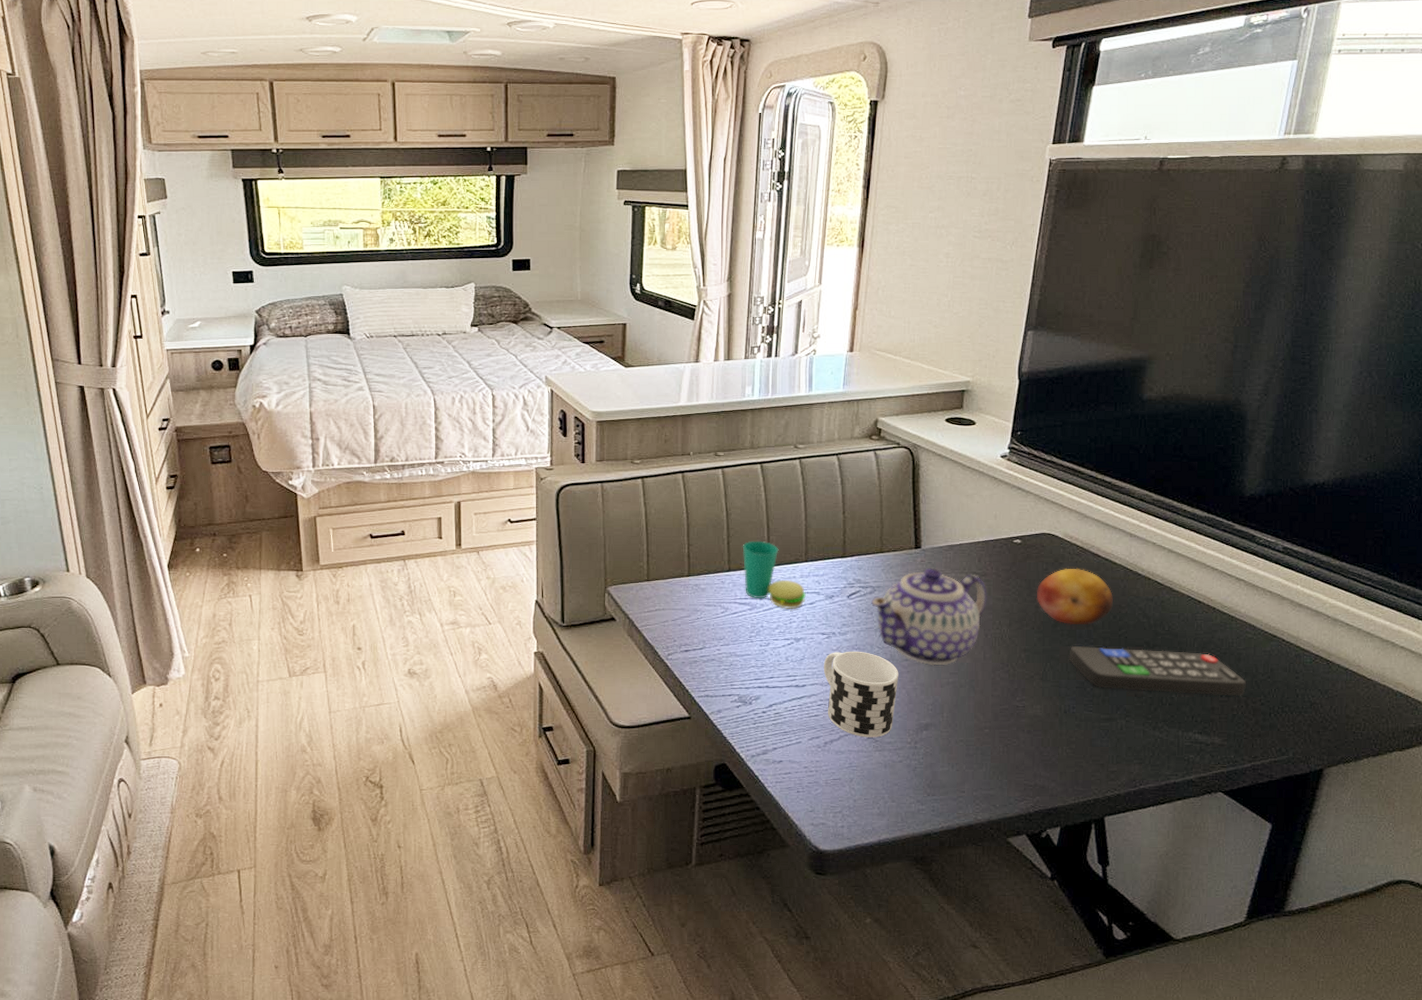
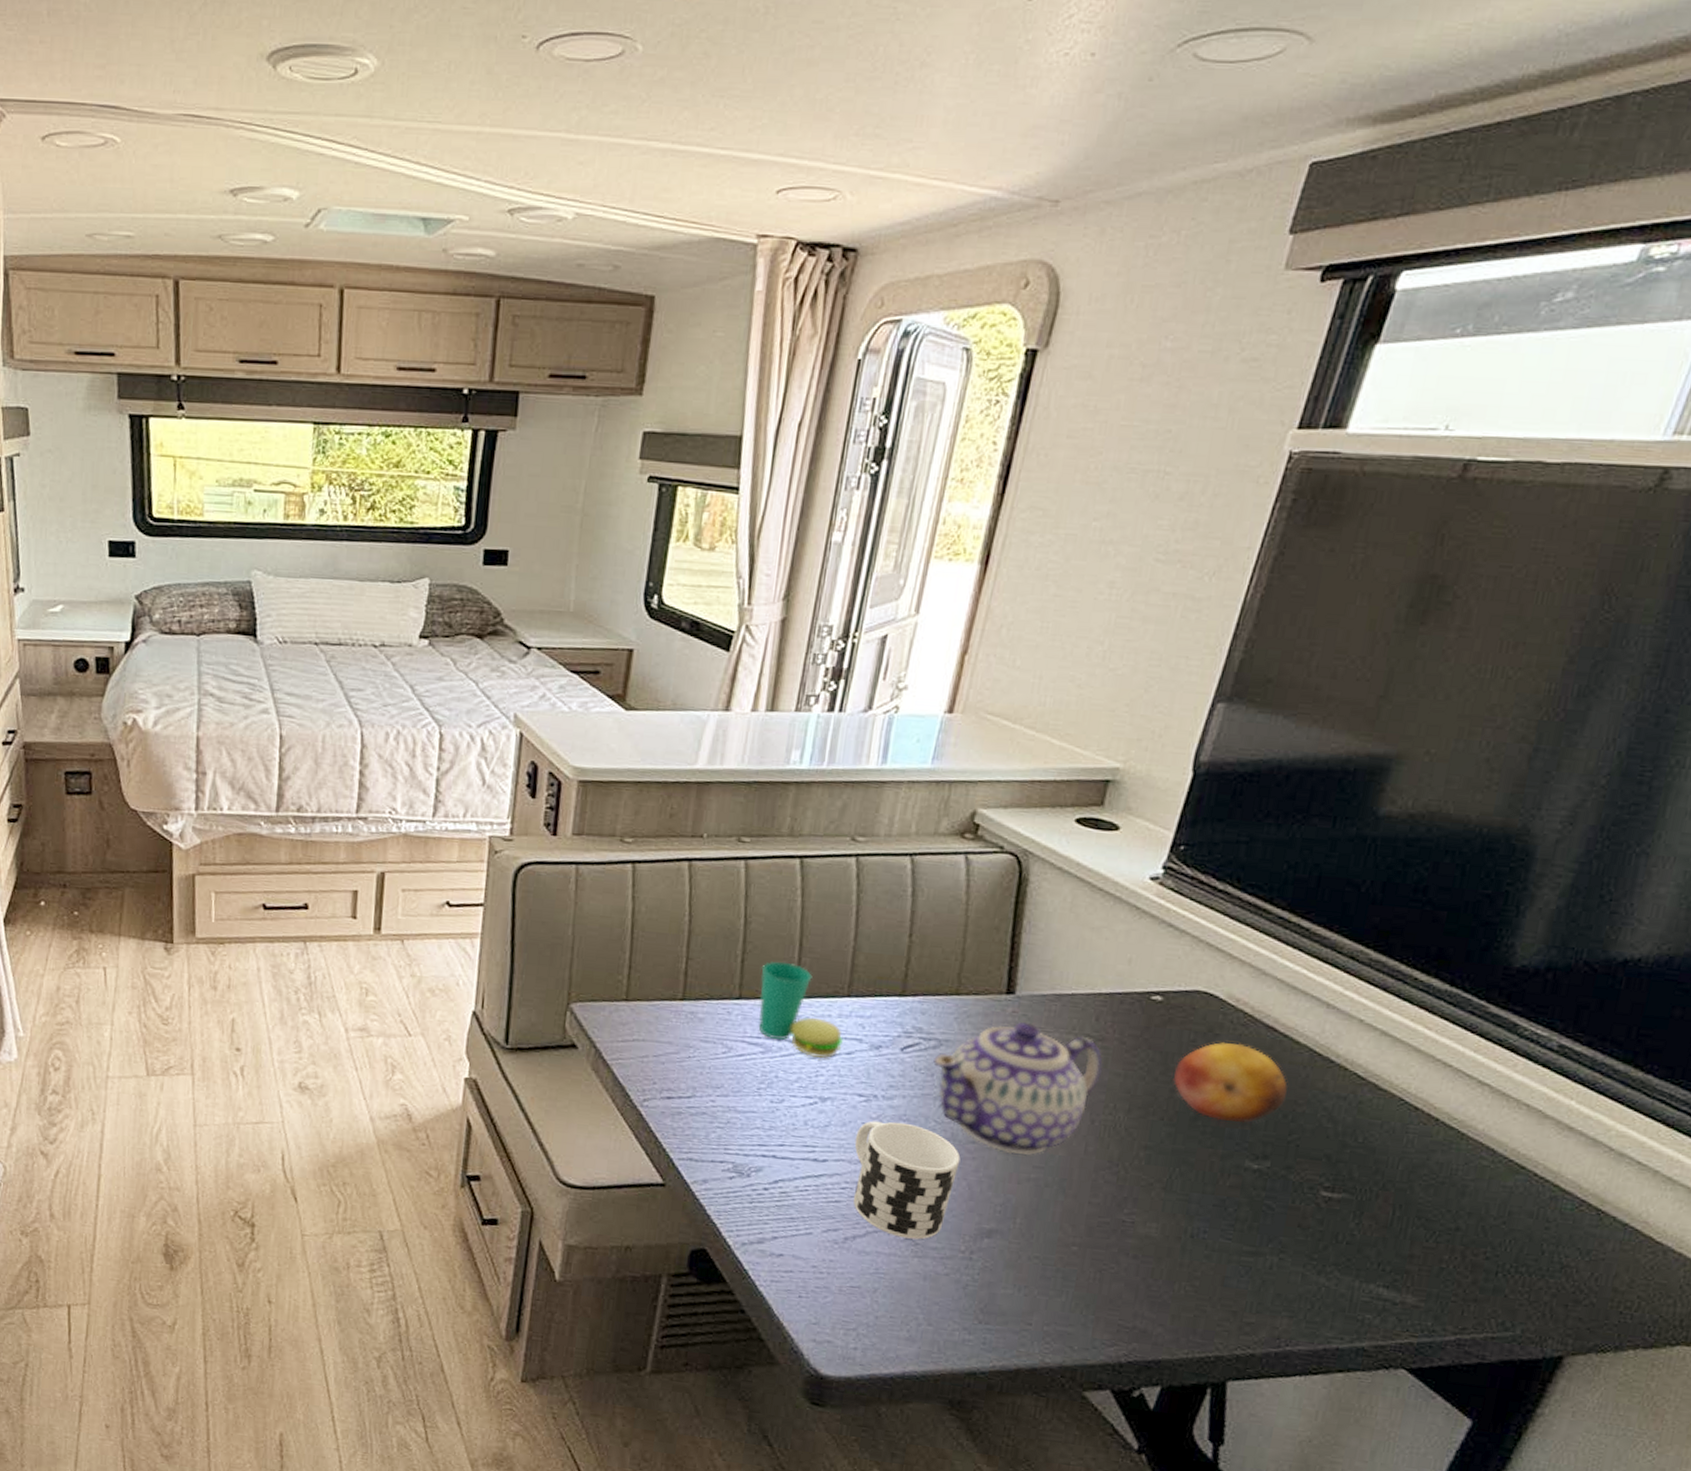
remote control: present [1069,646,1247,696] -> none [1208,1149,1469,1244]

